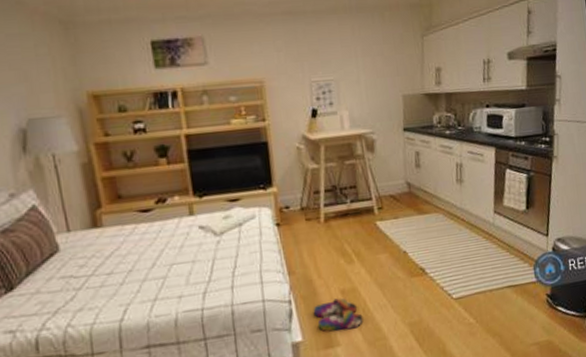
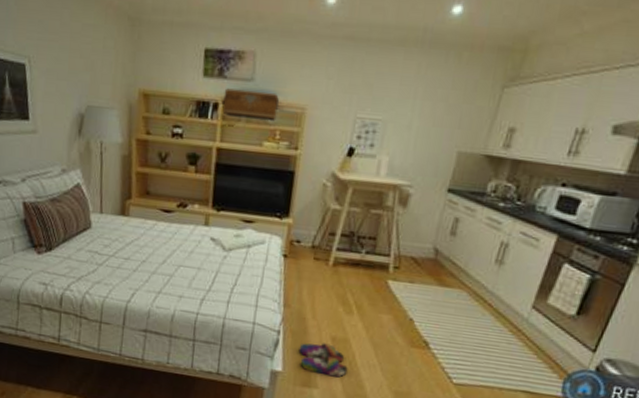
decorative box: none [180,72,238,103] -> present [222,88,279,122]

